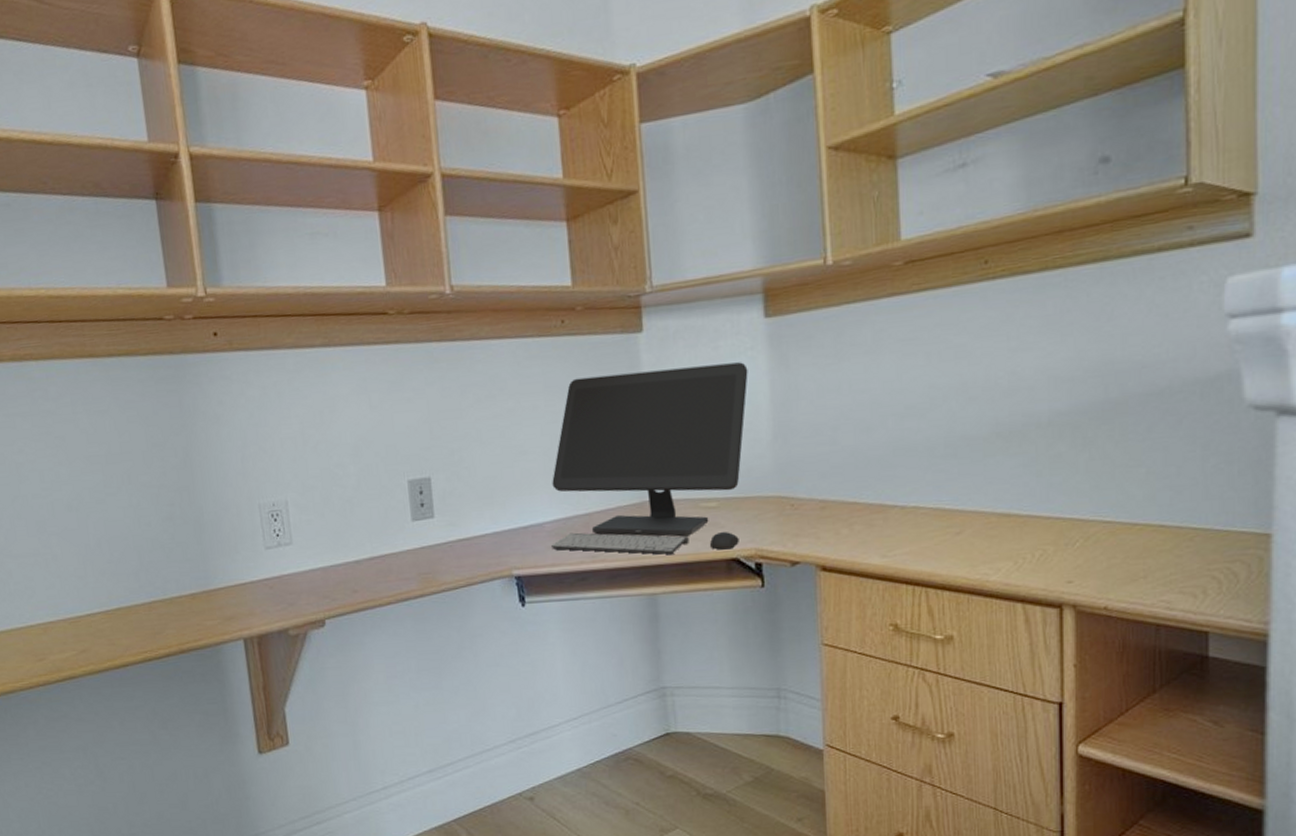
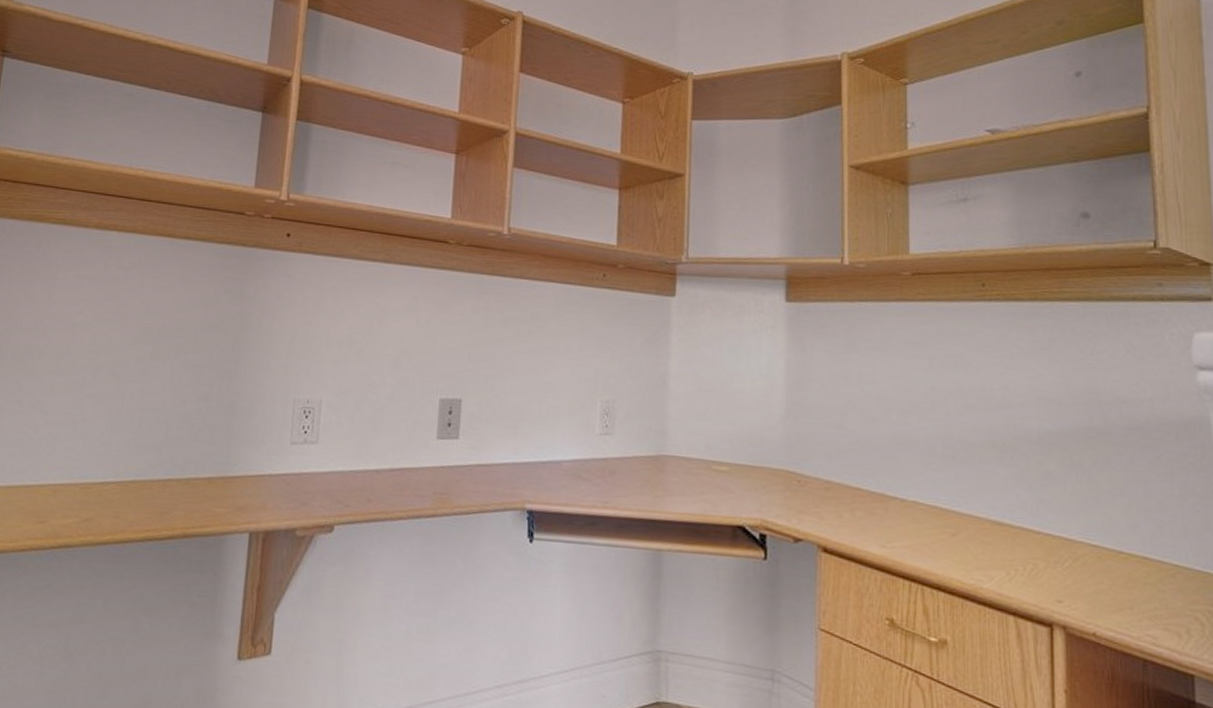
computer: present [551,362,748,555] -> none [566,328,767,516]

